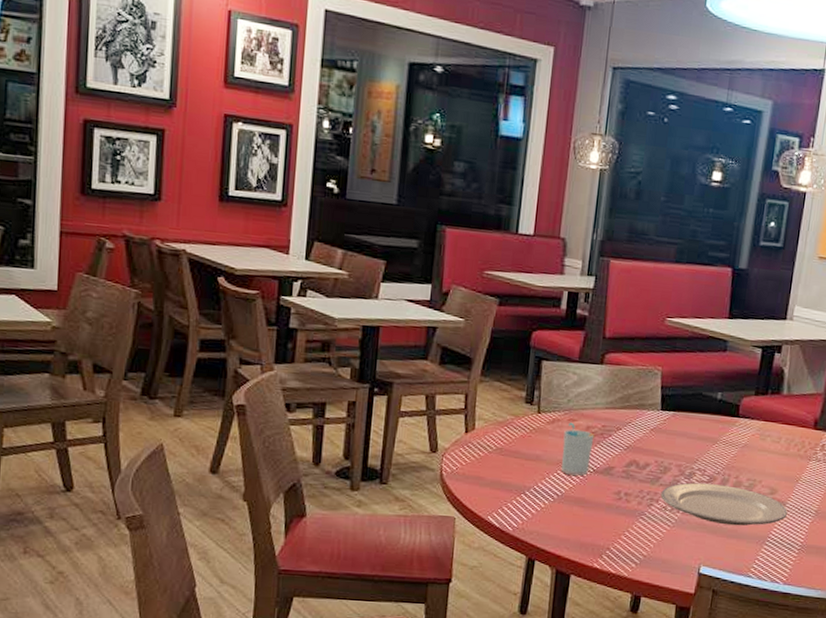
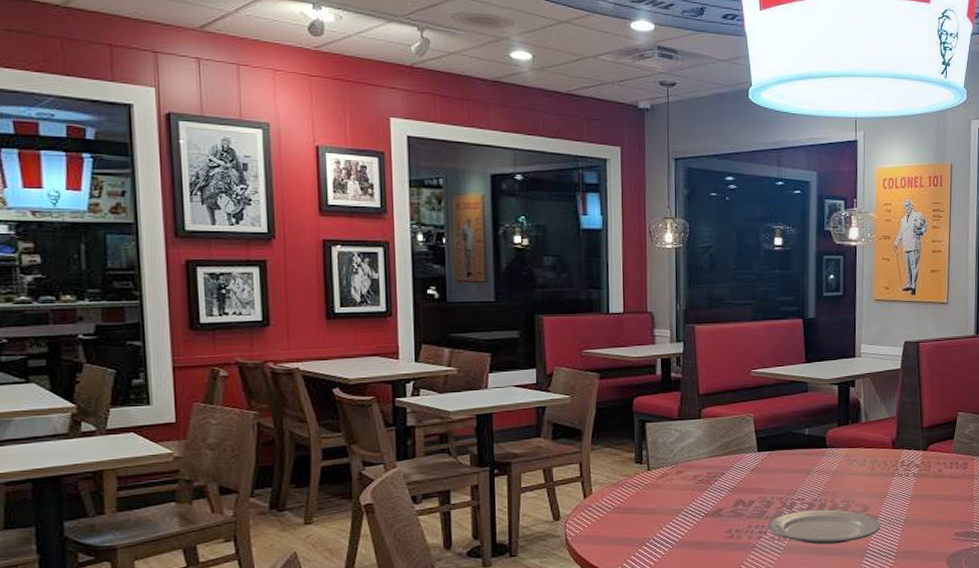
cup: present [561,422,596,477] -> none [674,474,703,522]

